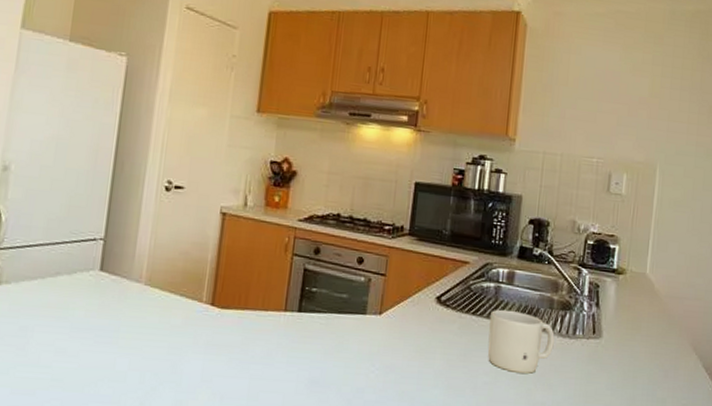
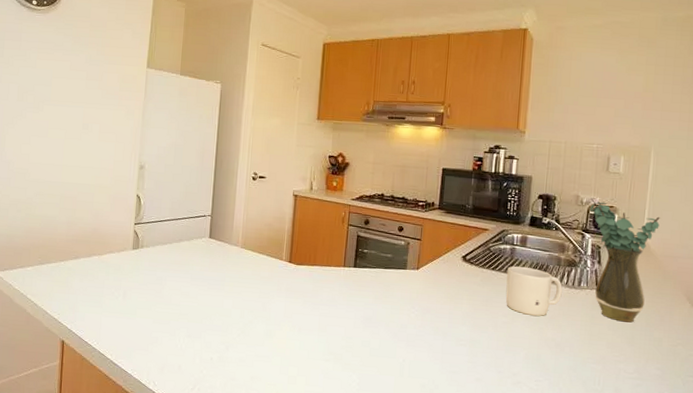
vase: none [587,224,665,380] -> present [590,198,660,323]

